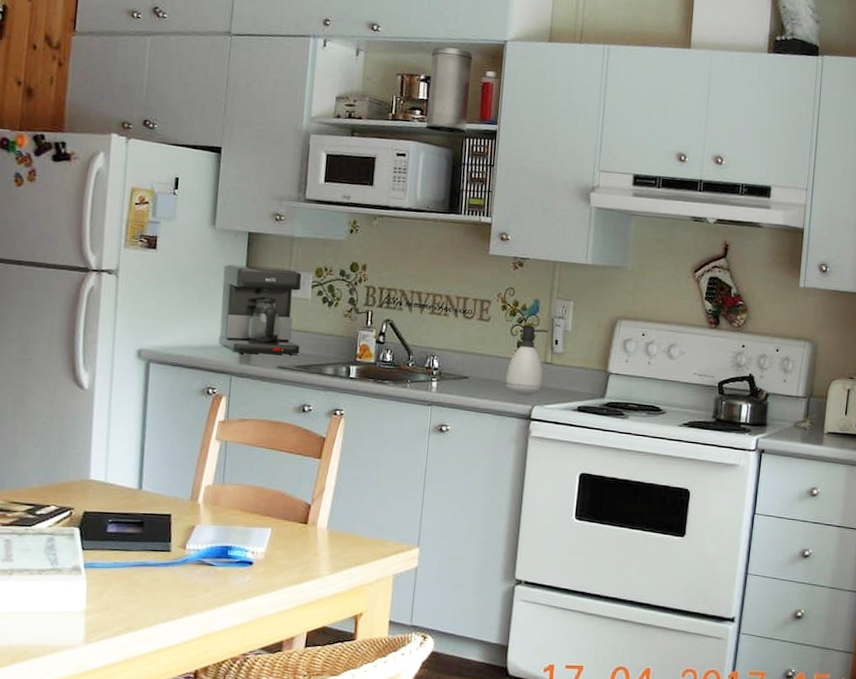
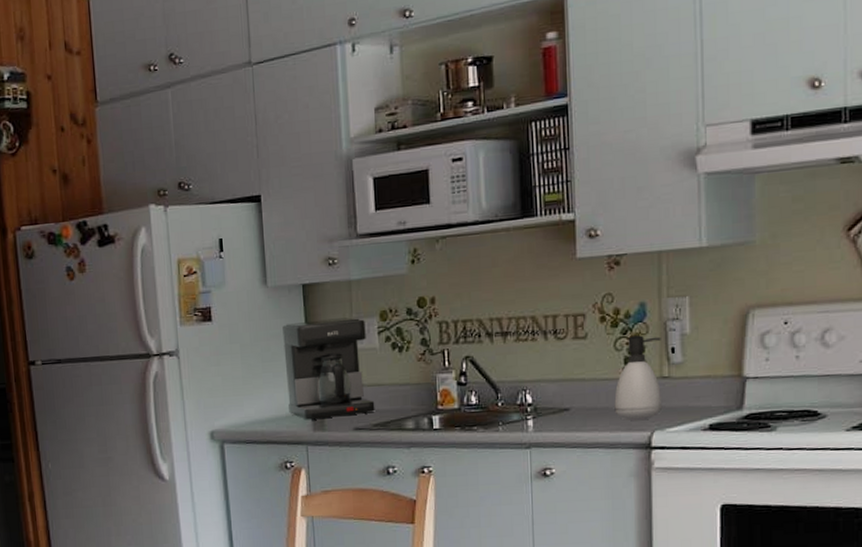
canister: present [426,46,473,134] -> none [476,13,532,122]

